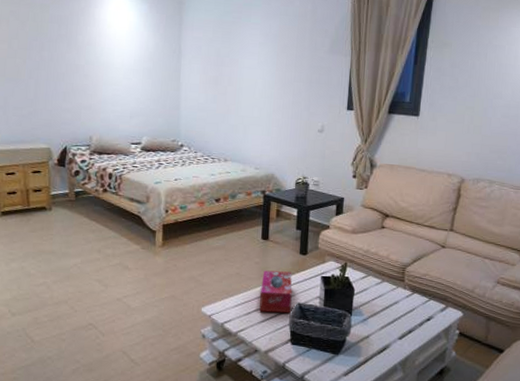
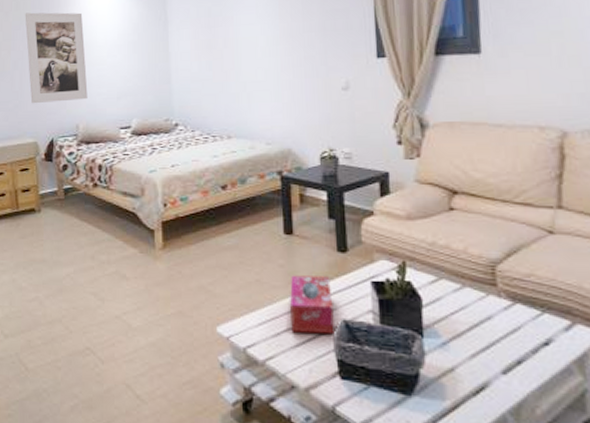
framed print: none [42,25,103,115] -> present [25,12,88,104]

